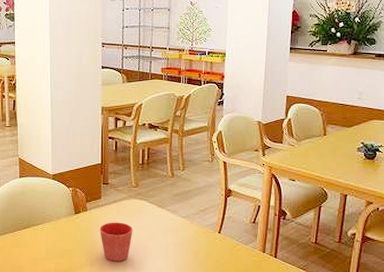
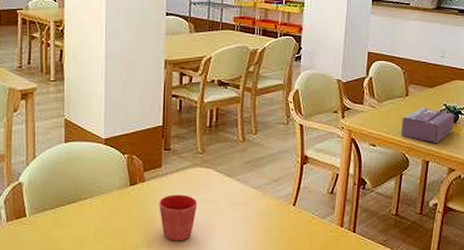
tissue box: none [319,146,372,178] -> present [401,108,455,143]

